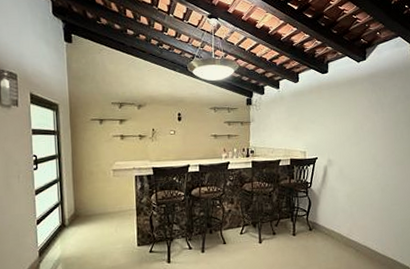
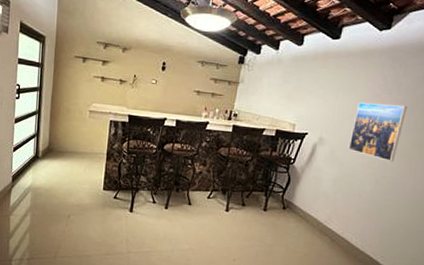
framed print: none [353,121,393,171] -> present [348,102,407,162]

